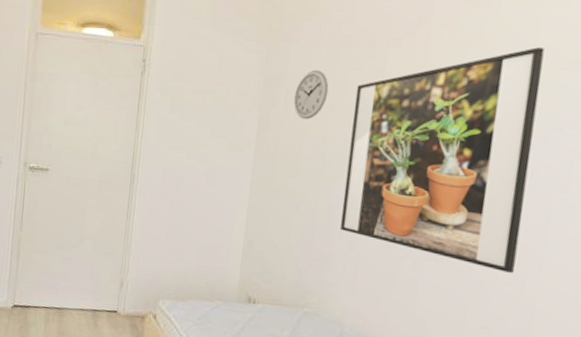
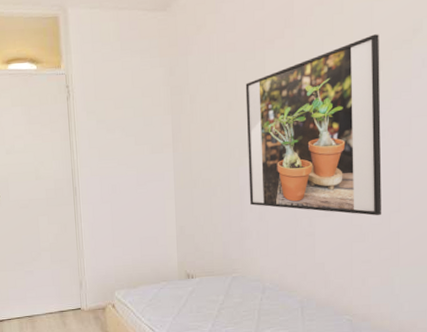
wall clock: present [293,69,329,120] -> none [198,75,224,119]

